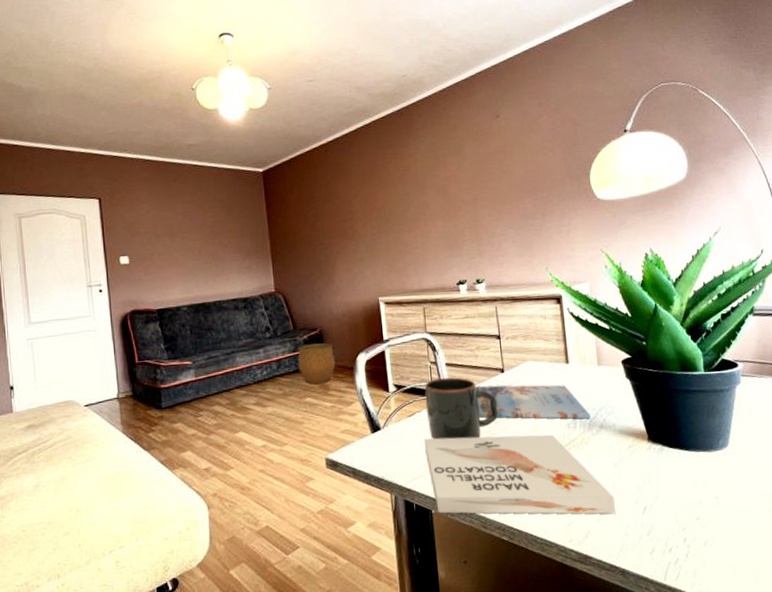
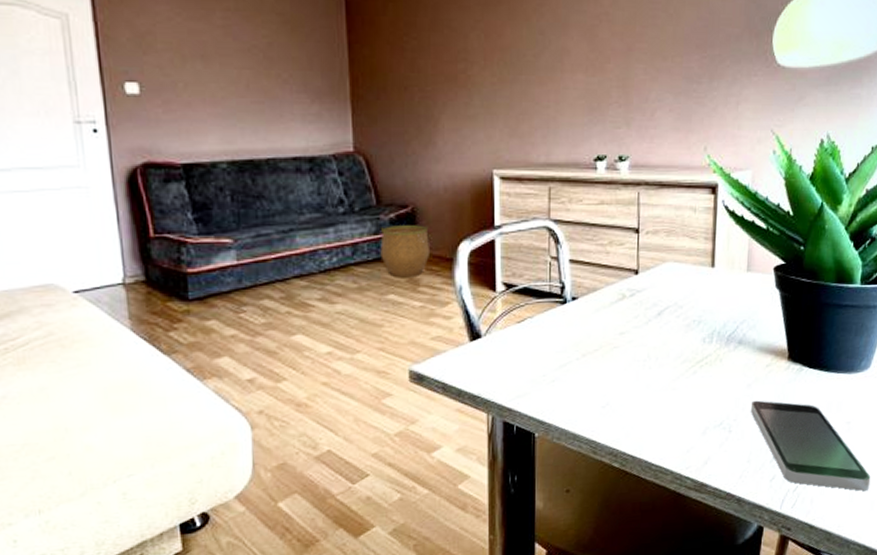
mug: present [424,377,499,440] -> none [539,277,626,352]
book: present [424,434,615,515] -> none [534,349,742,440]
magazine: present [475,385,591,419] -> none [602,288,730,333]
smartphone: none [621,478,751,564] -> present [751,400,871,491]

